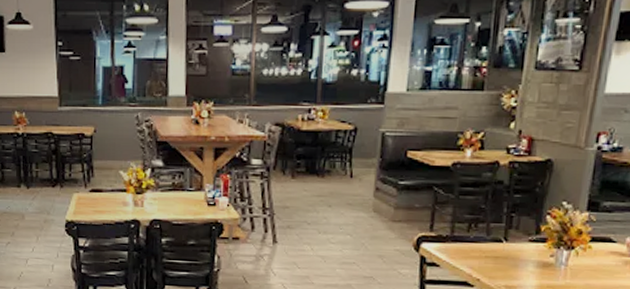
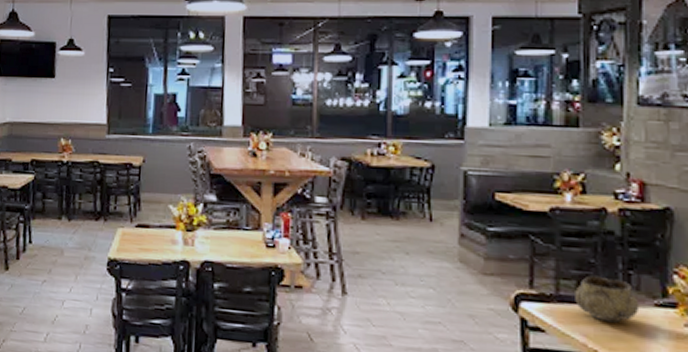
decorative bowl: none [466,219,517,256] -> present [575,275,640,323]

